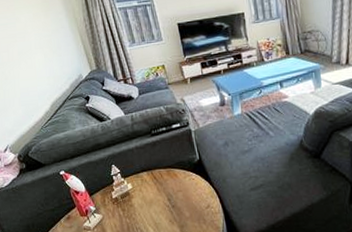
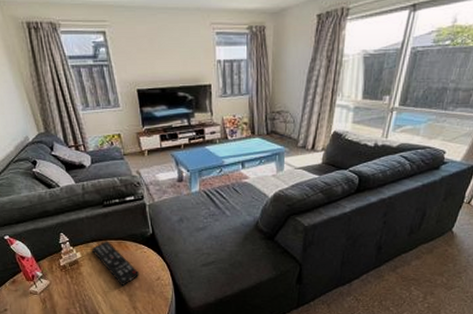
remote control: none [141,170,190,217] -> present [91,241,140,287]

